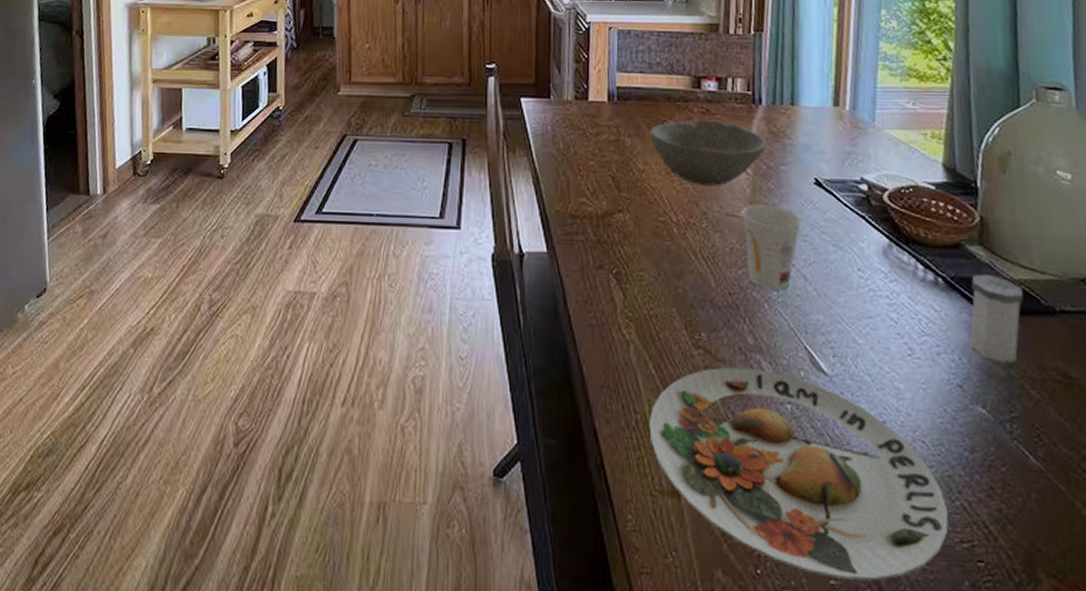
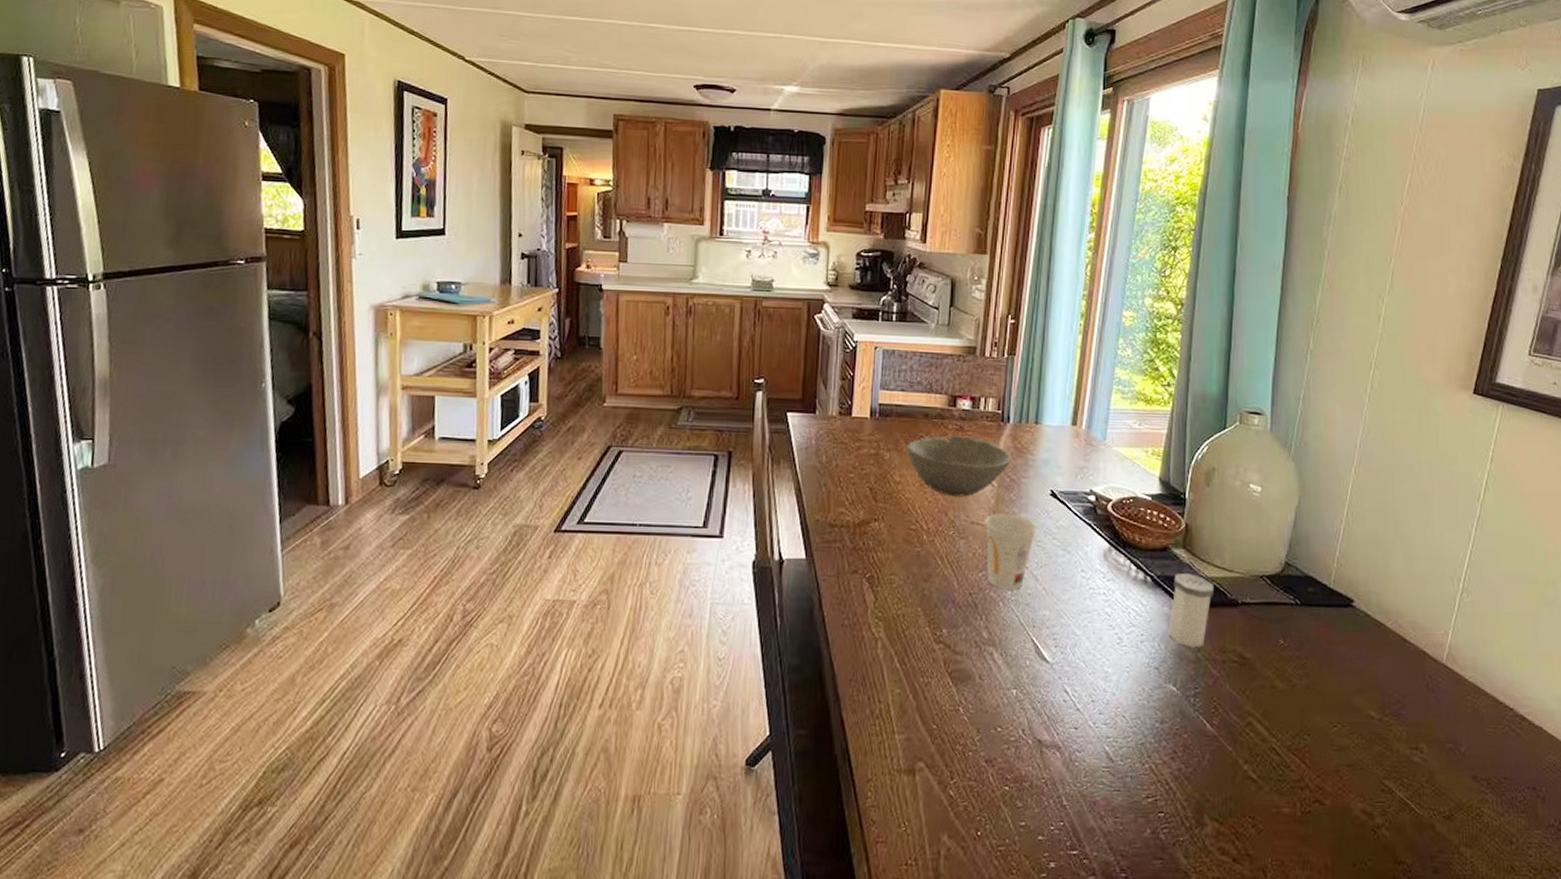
plate: present [648,366,949,582] -> none [891,658,1139,835]

